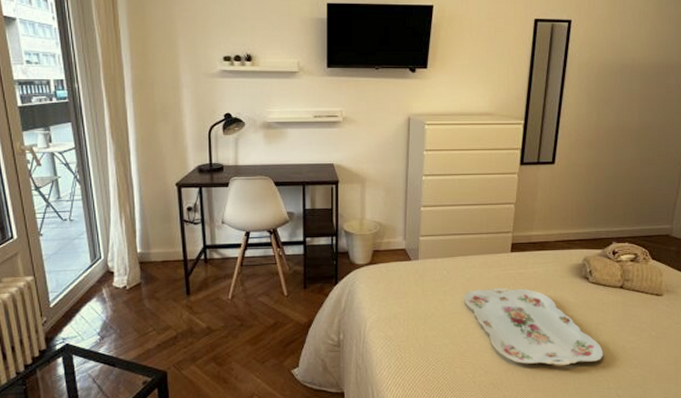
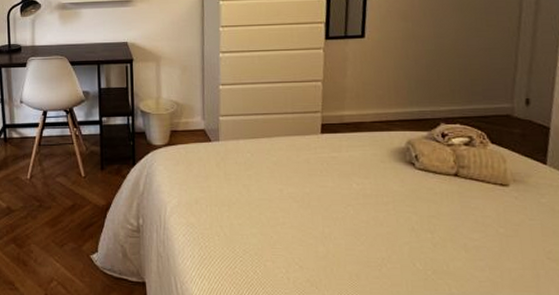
serving tray: present [463,287,603,366] -> none [270,172,440,265]

